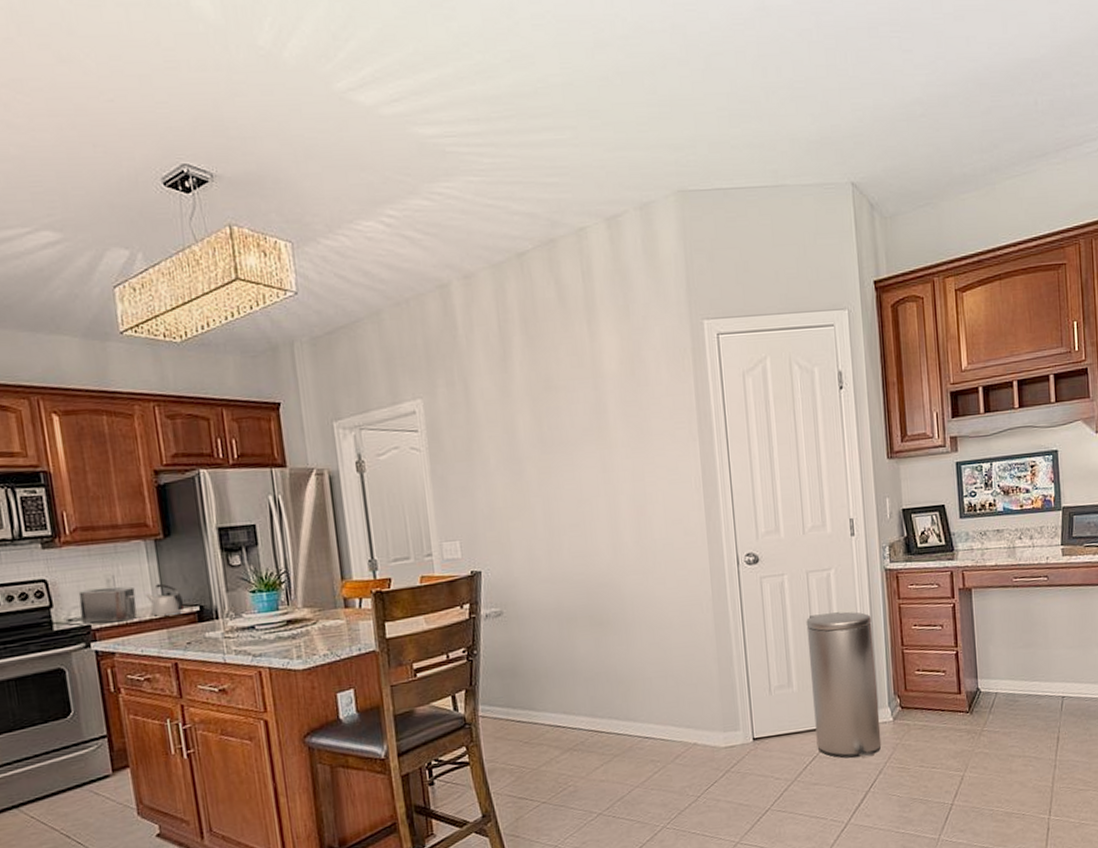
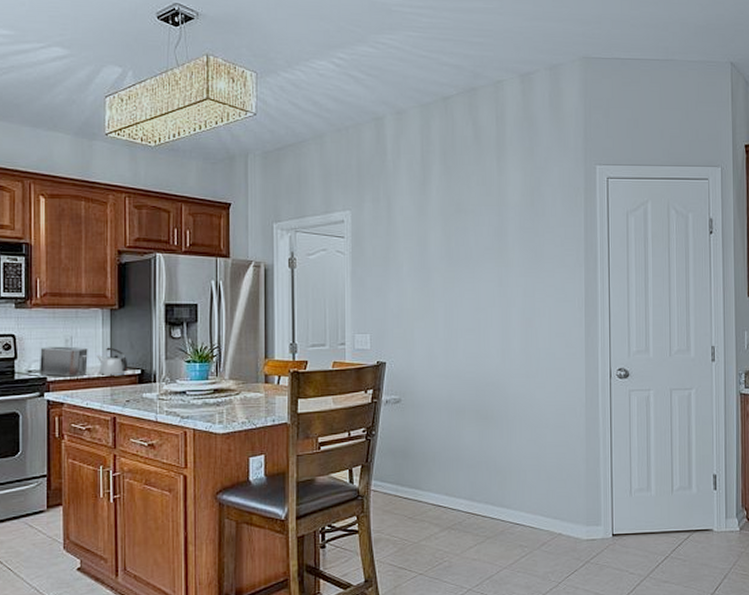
pedal bin: present [806,611,882,759] -> none [667,428,728,563]

